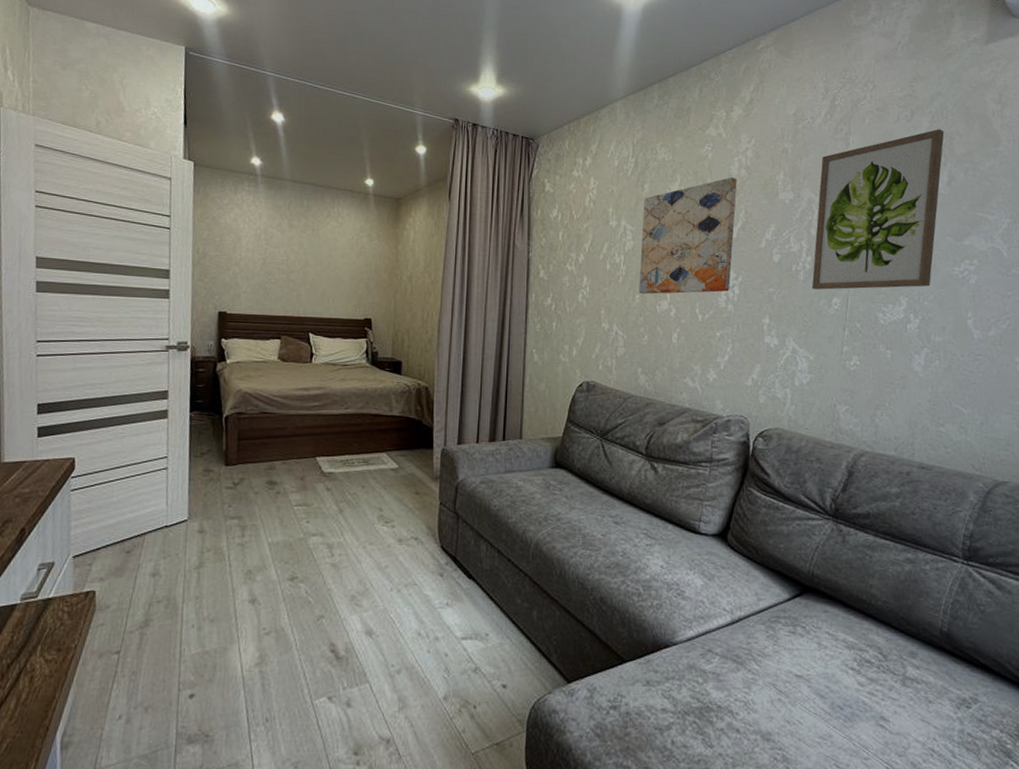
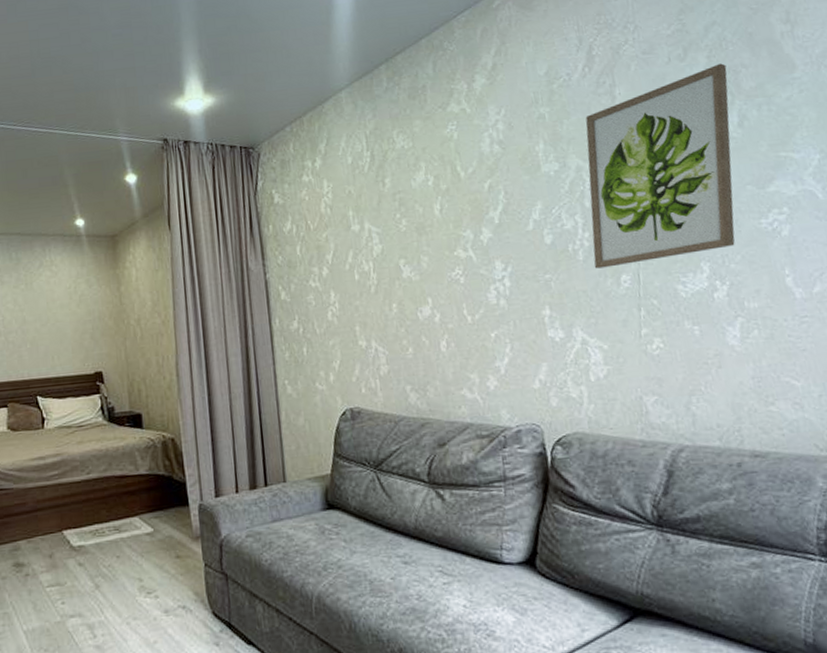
wall art: present [639,177,737,295] -> none [386,156,499,303]

